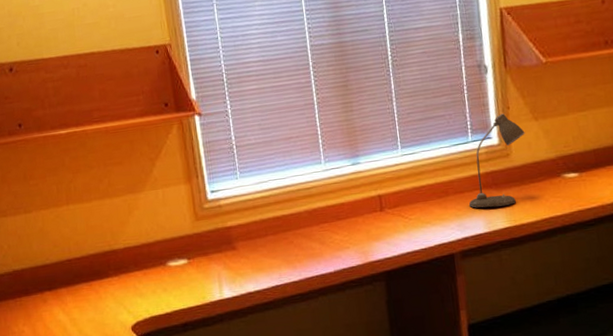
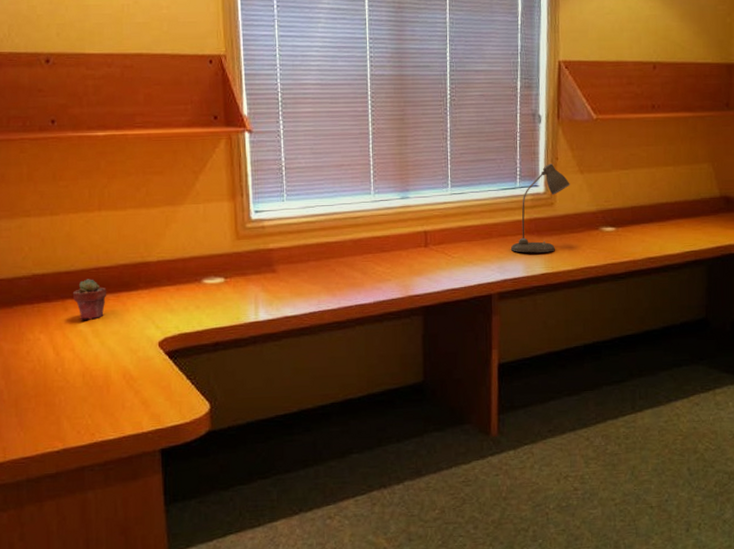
potted succulent: none [49,270,81,311] -> present [72,279,107,320]

